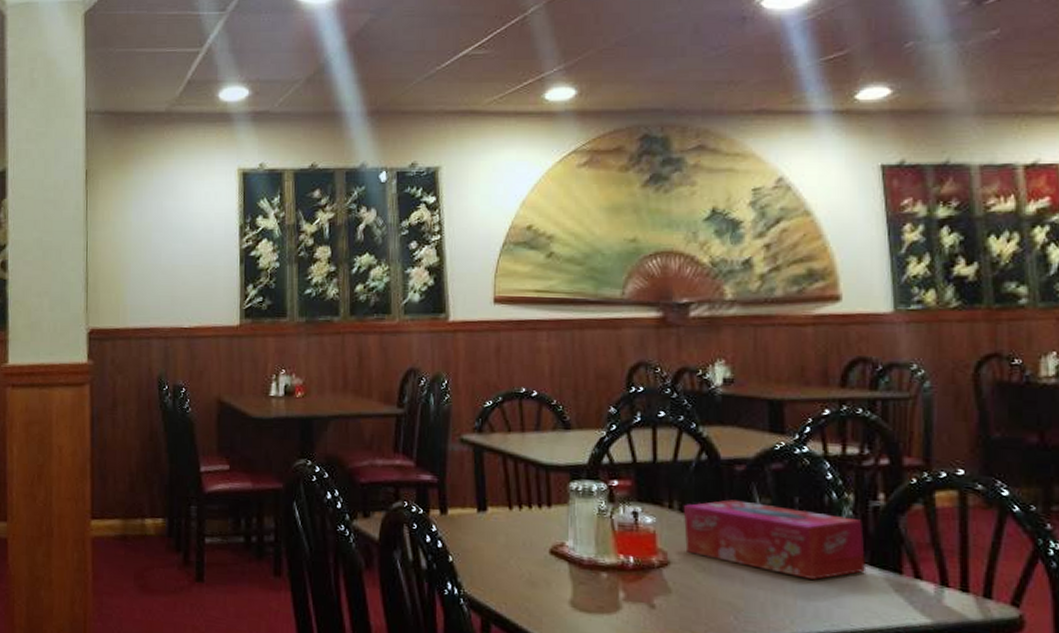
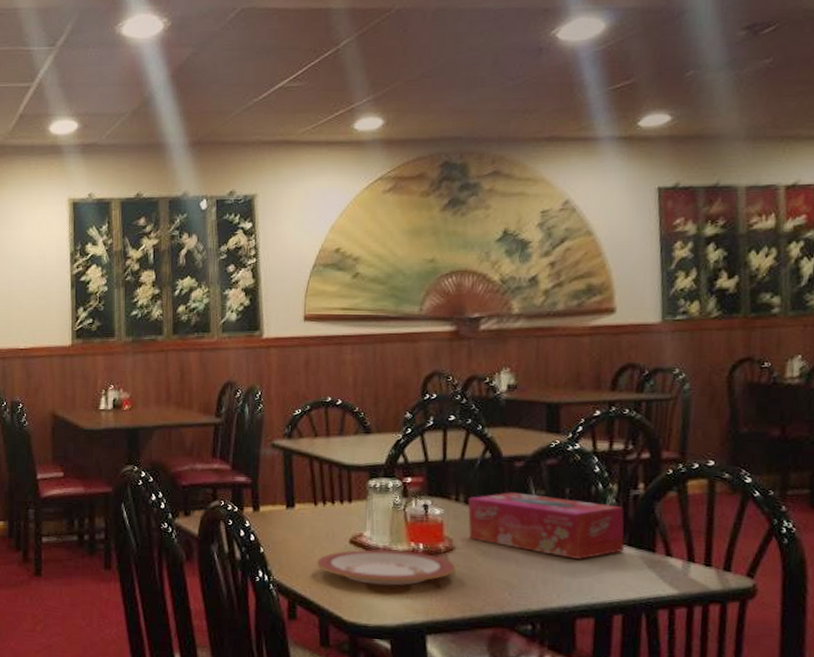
plate: none [512,561,672,605] -> present [316,549,456,586]

